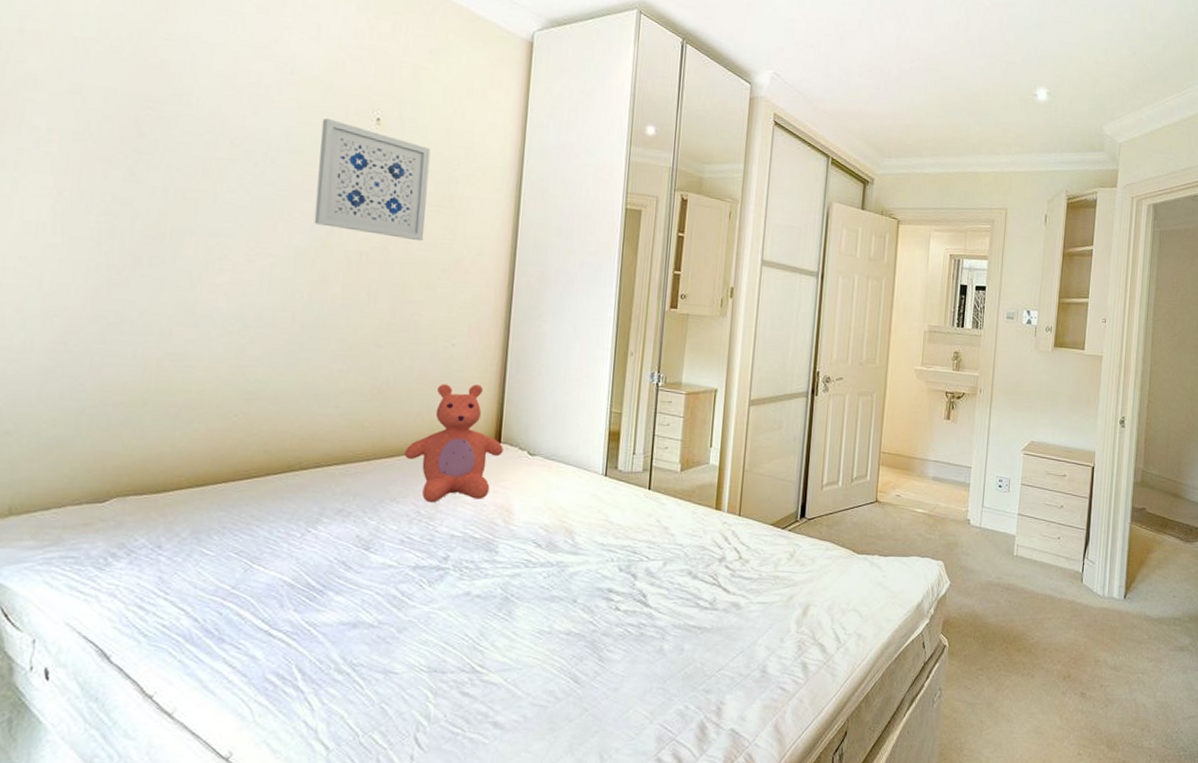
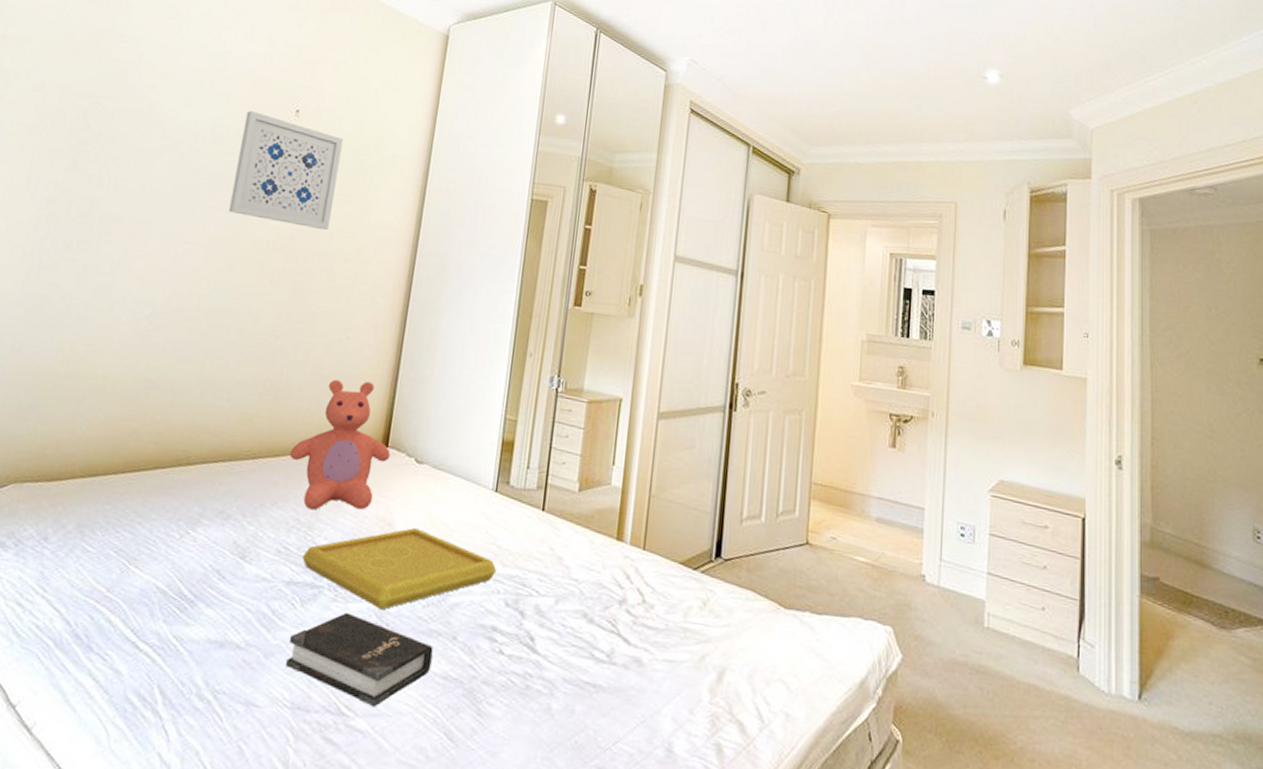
hardback book: none [419,588,556,664] -> present [286,612,434,708]
serving tray: none [426,512,609,583] -> present [302,528,496,610]

